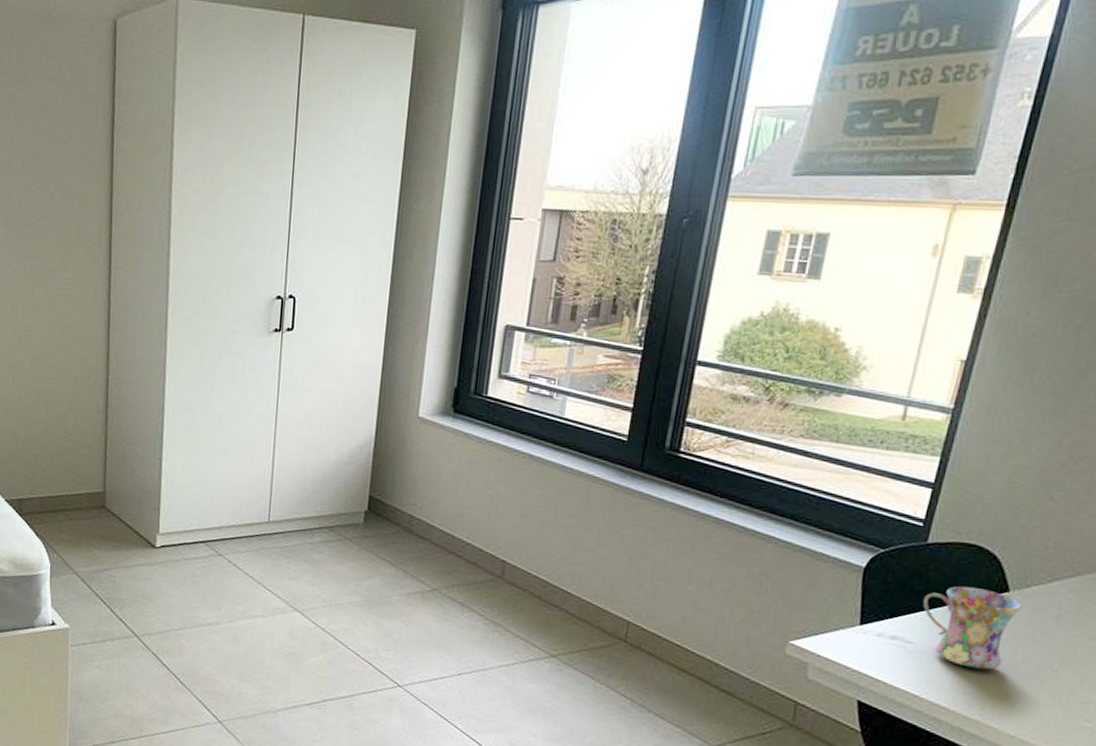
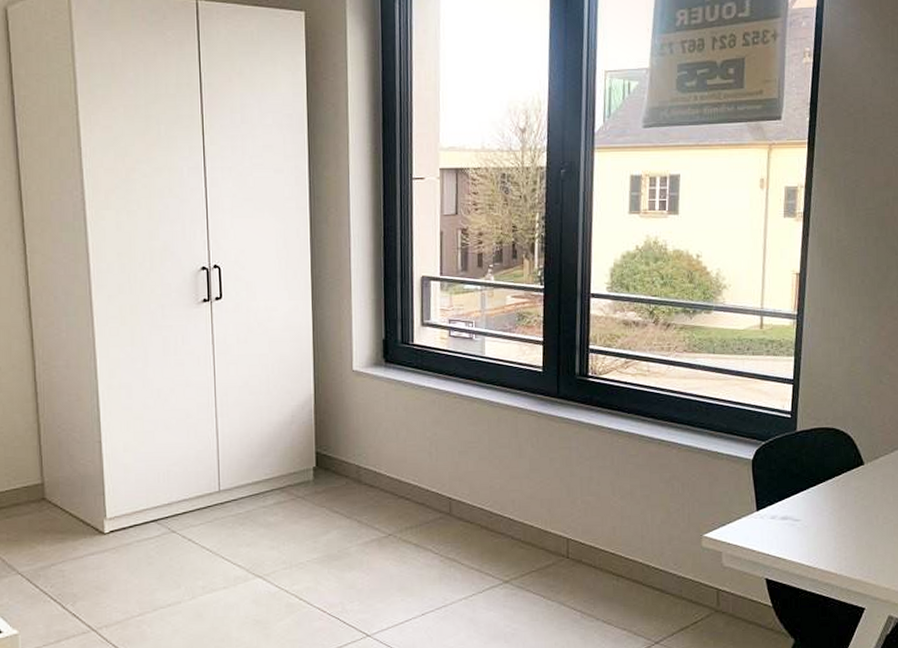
mug: present [922,586,1022,670] -> none [801,465,875,535]

